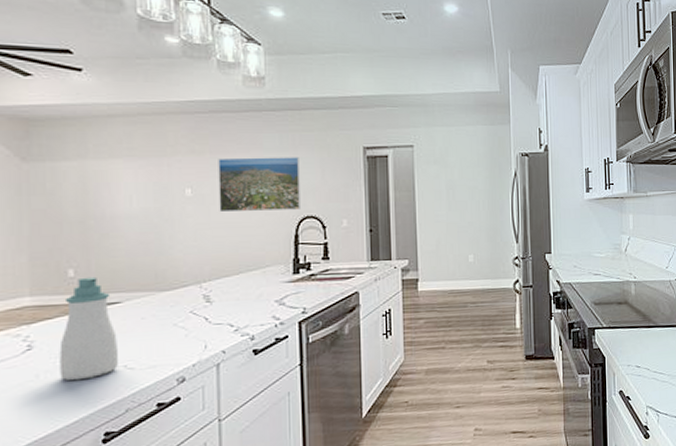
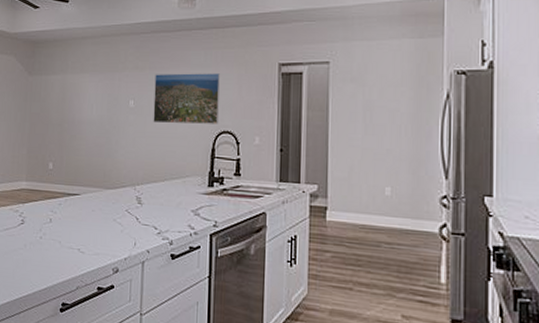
soap bottle: present [59,276,119,381] -> none [38,170,76,255]

